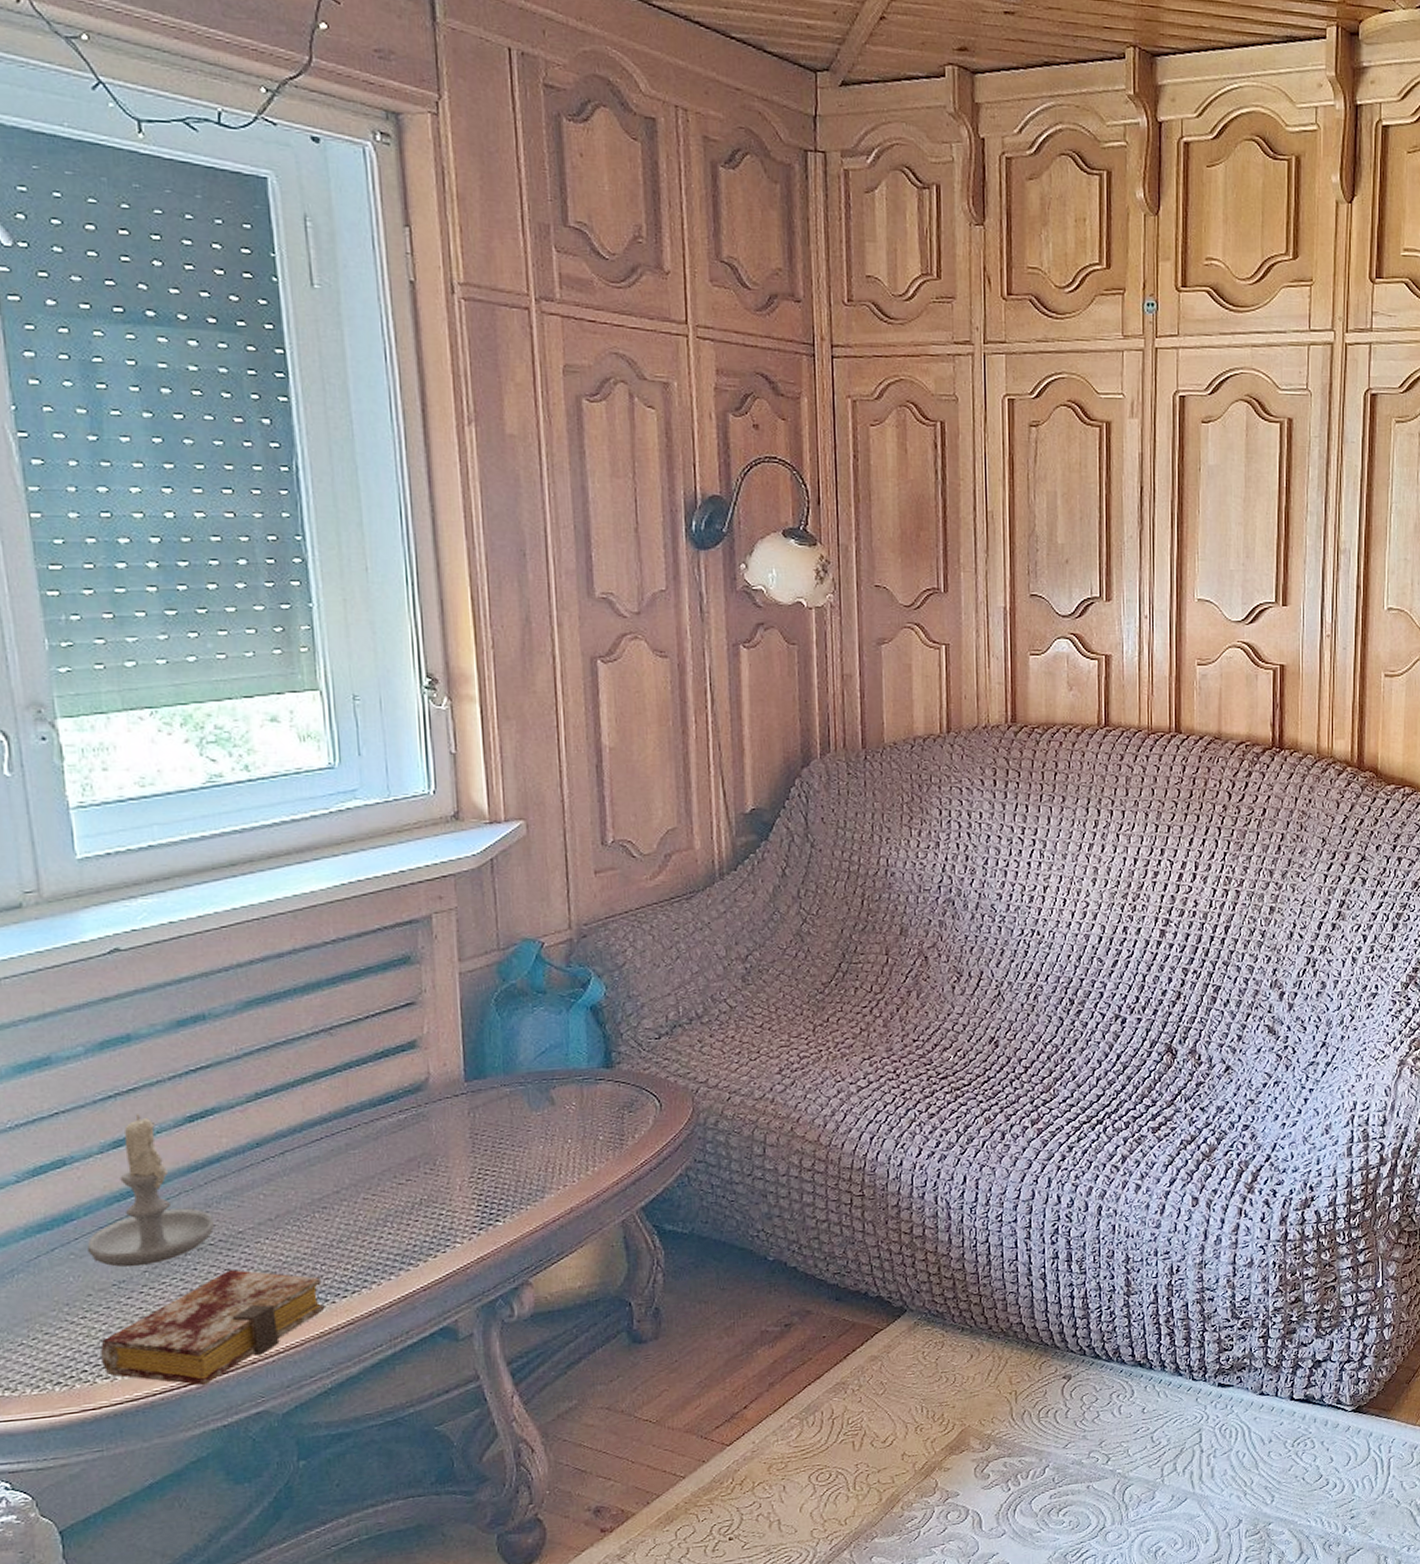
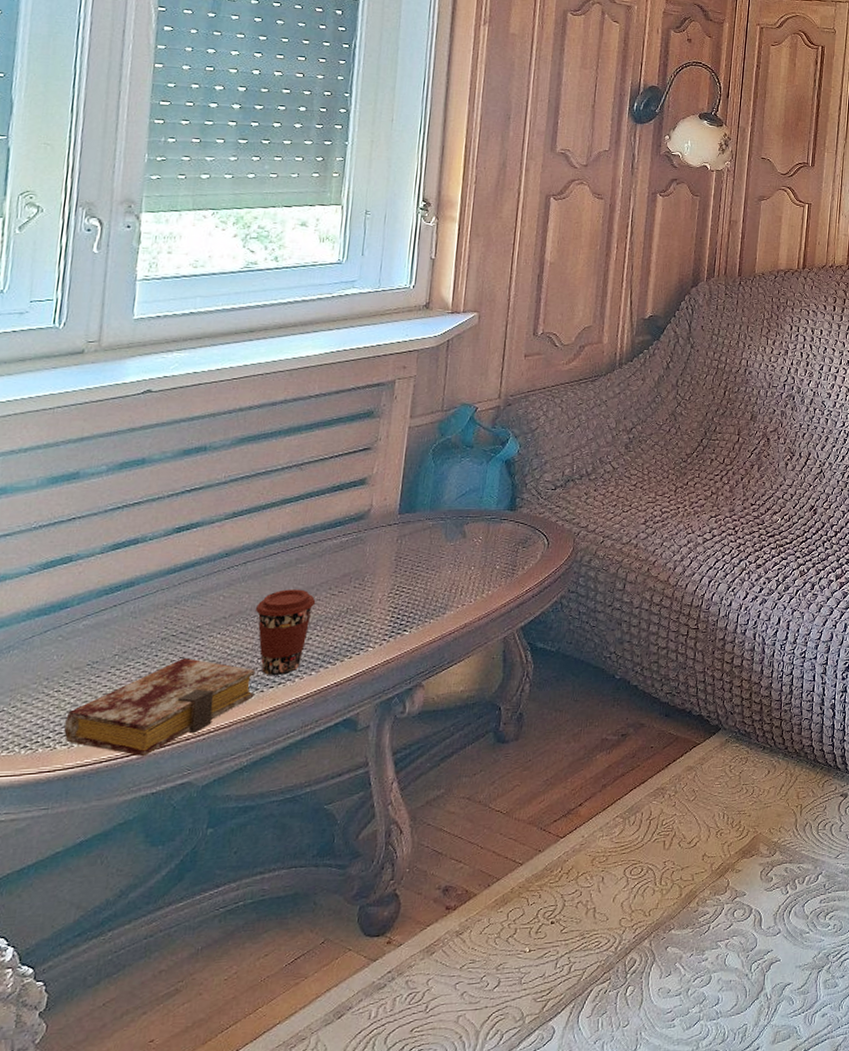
candle: present [87,1114,214,1267] -> none [74,523,180,651]
coffee cup: none [305,1180,380,1283] -> present [255,589,316,675]

